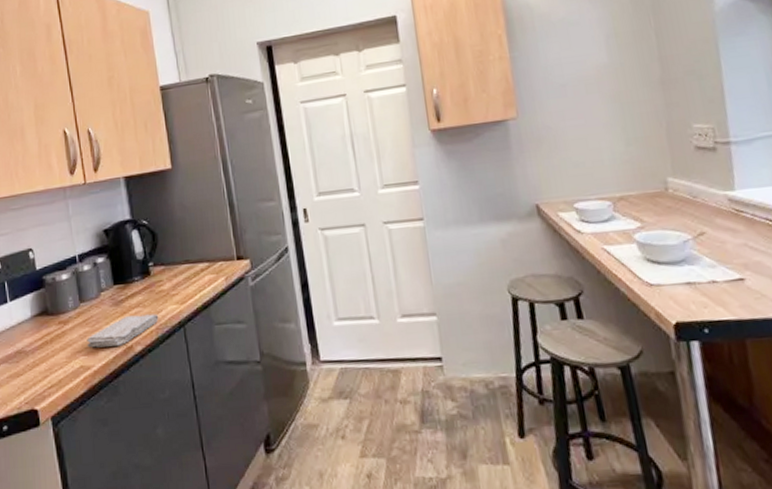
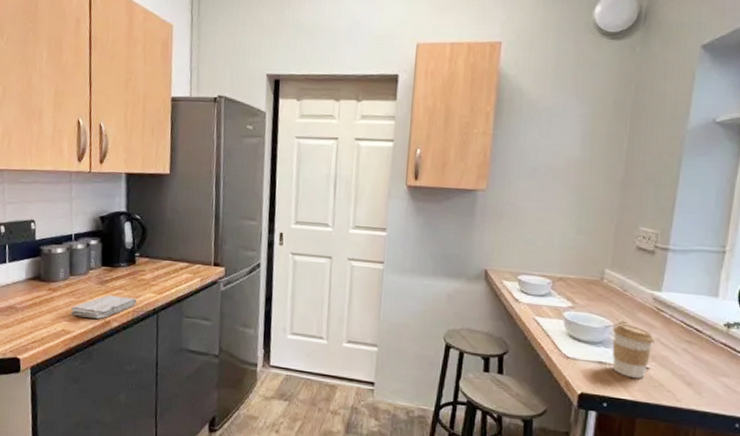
coffee cup: none [693,233,743,294] -> present [612,323,655,379]

